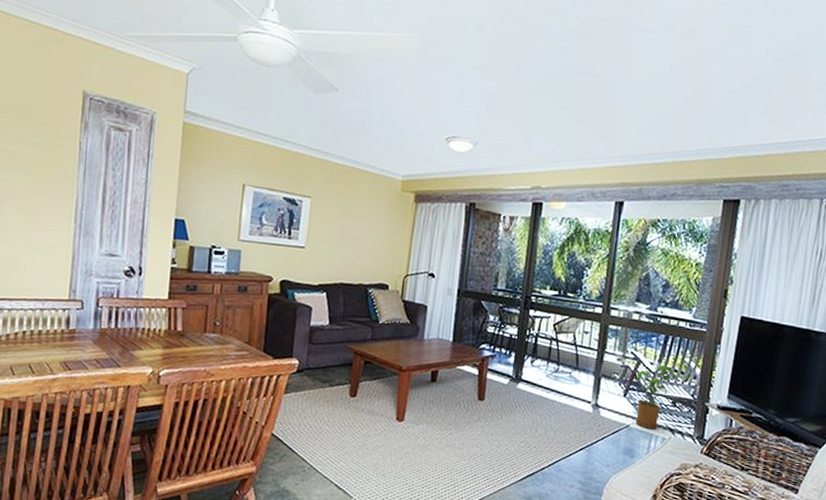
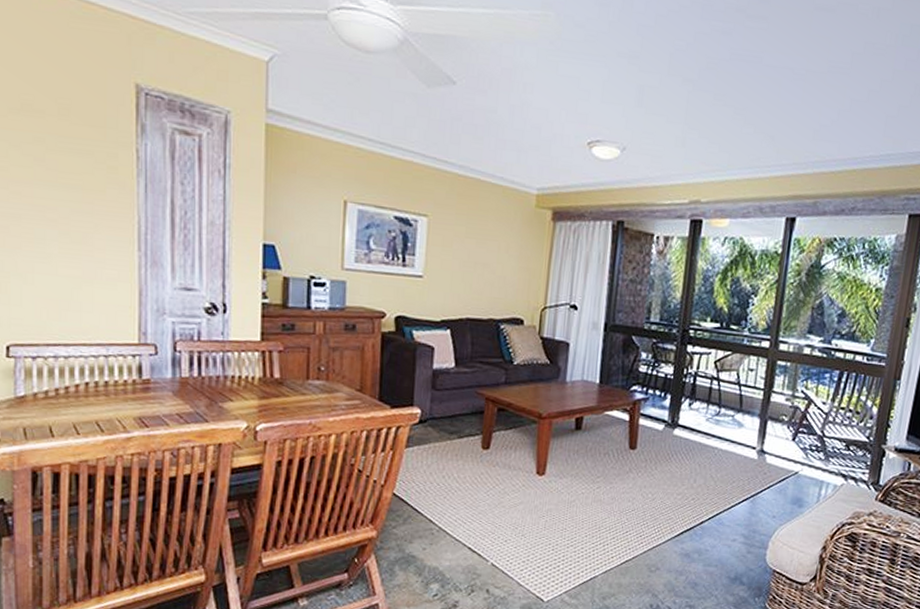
house plant: present [635,365,680,429] -> none [804,404,855,476]

